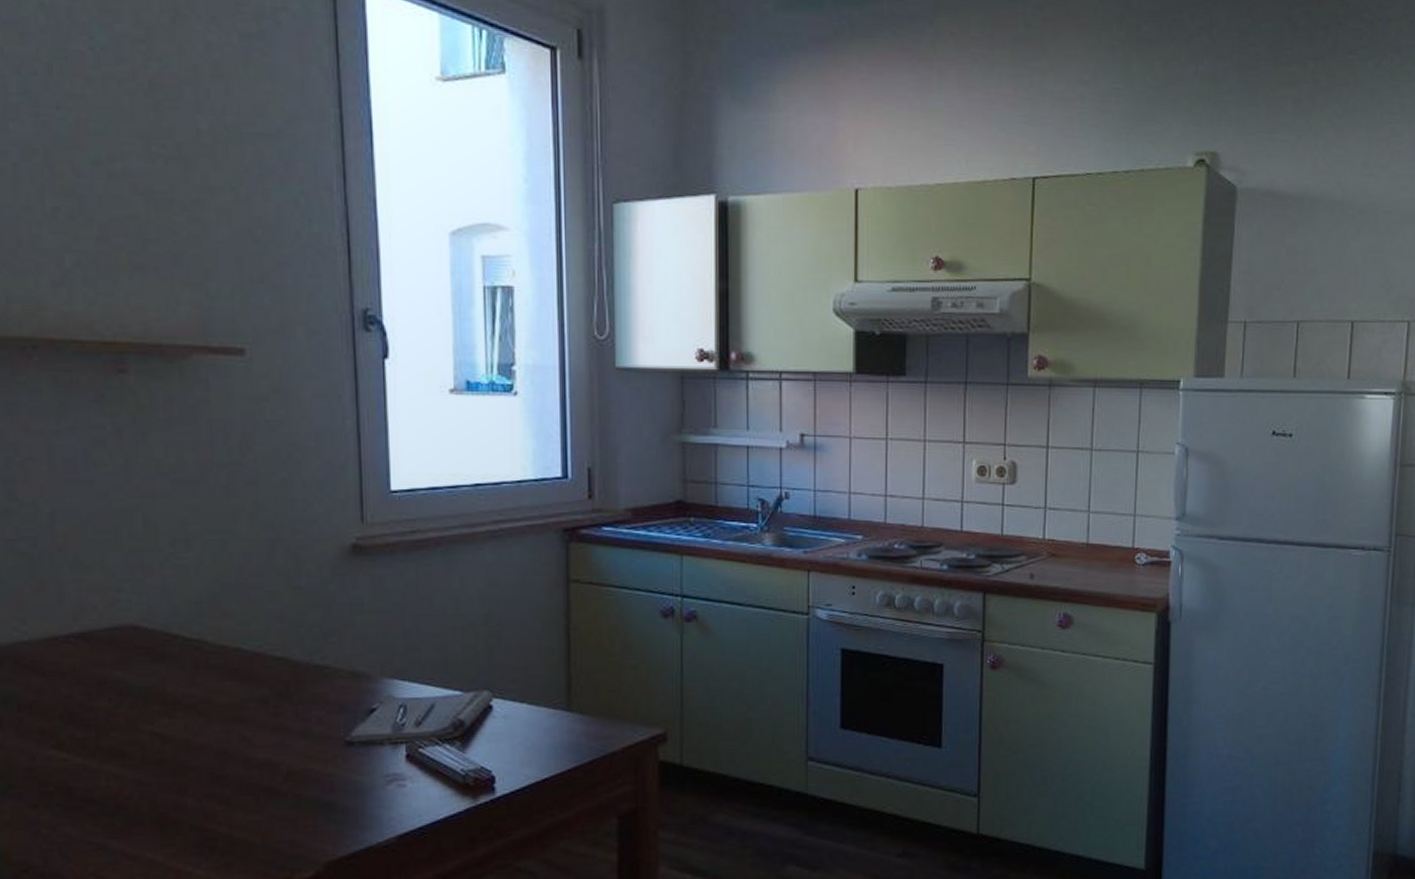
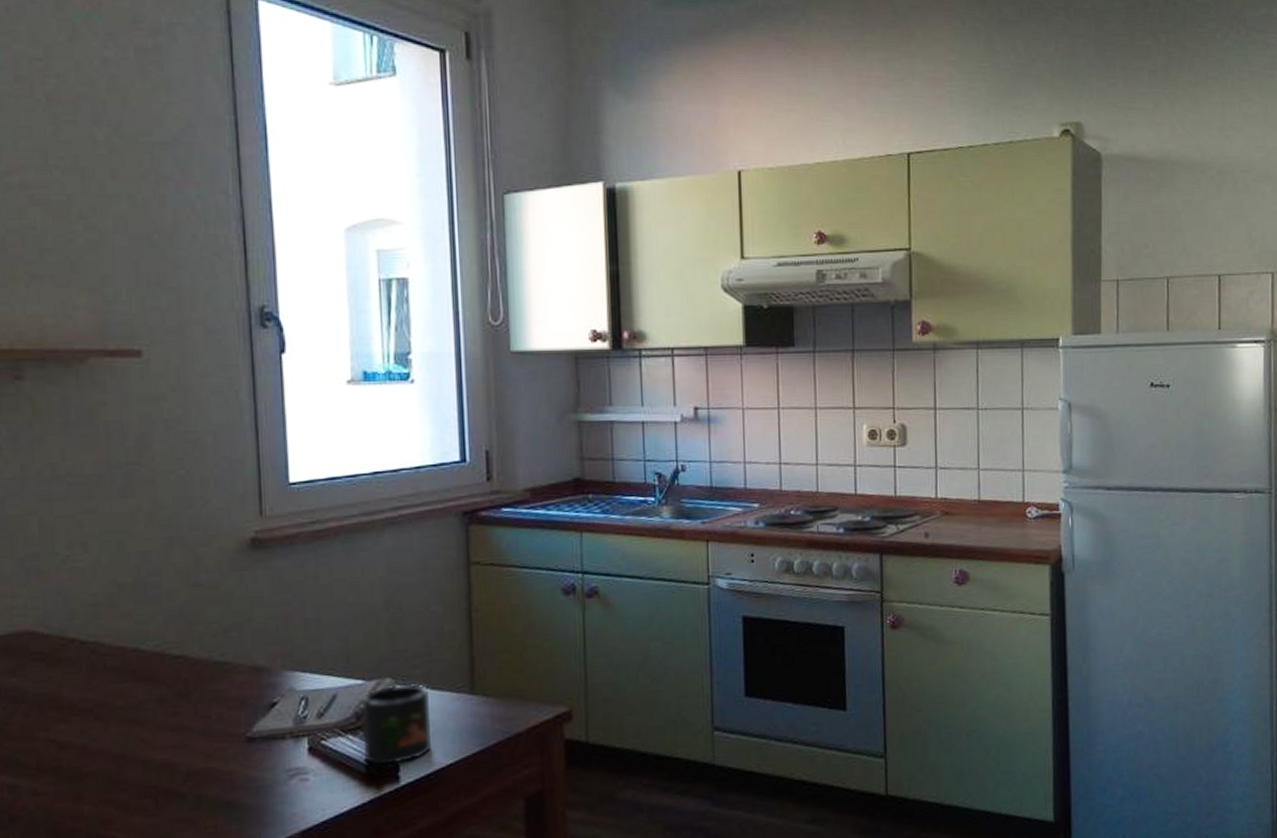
mug: none [458,697,526,776] -> present [361,683,431,766]

